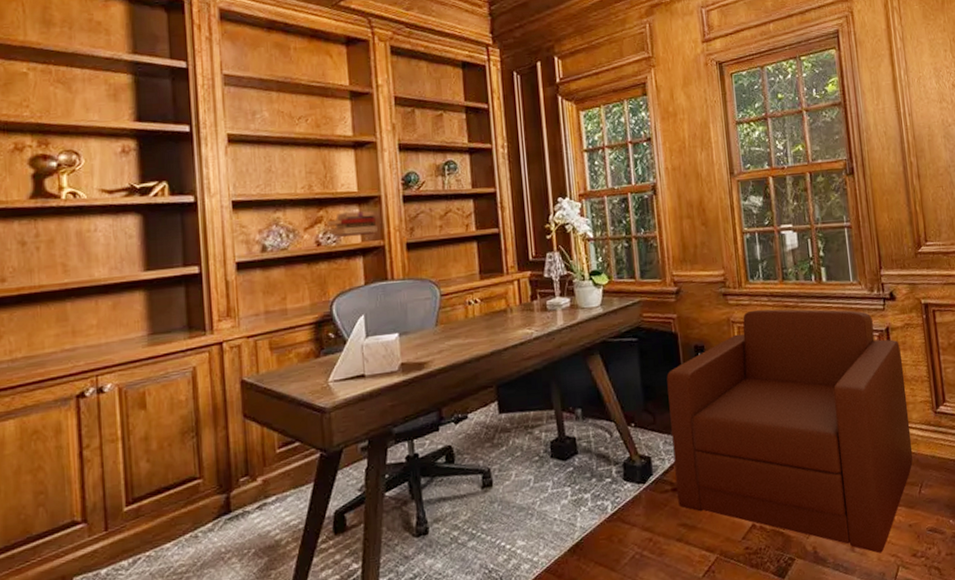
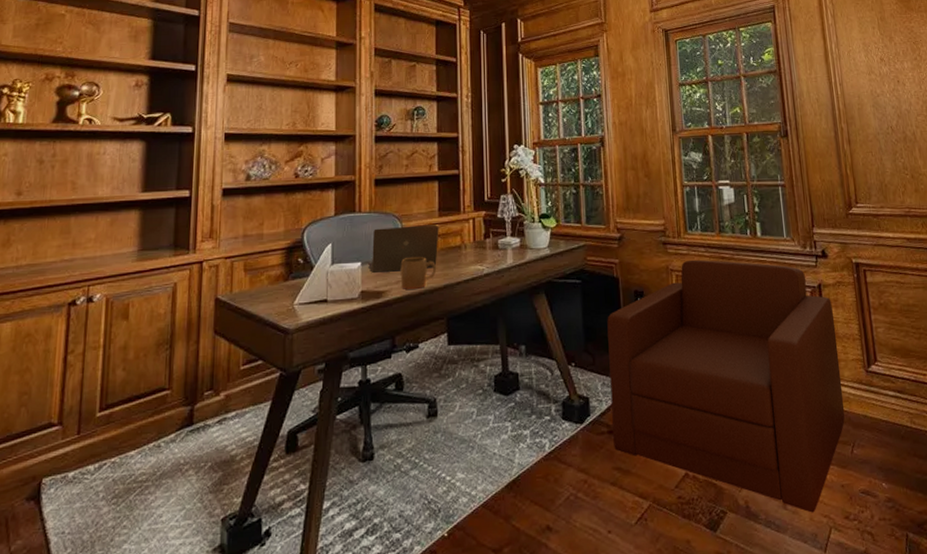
books: present [327,211,378,238] -> none [306,148,350,172]
laptop: none [405,288,482,345] -> present [367,224,439,274]
mug: none [442,323,481,359] -> present [400,256,436,289]

